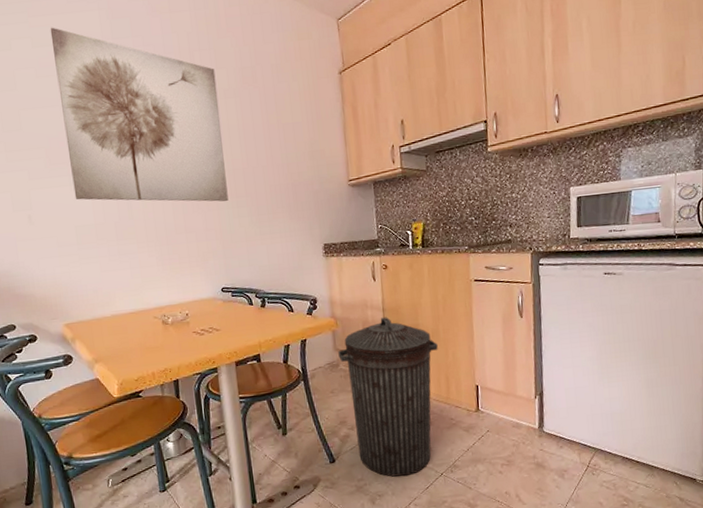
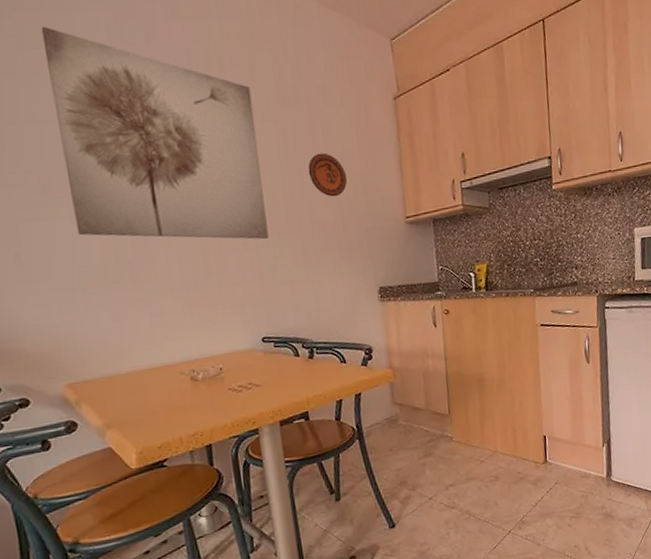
decorative plate: none [262,124,297,164] -> present [307,153,348,197]
trash can: present [338,317,438,477] -> none [397,366,504,539]

